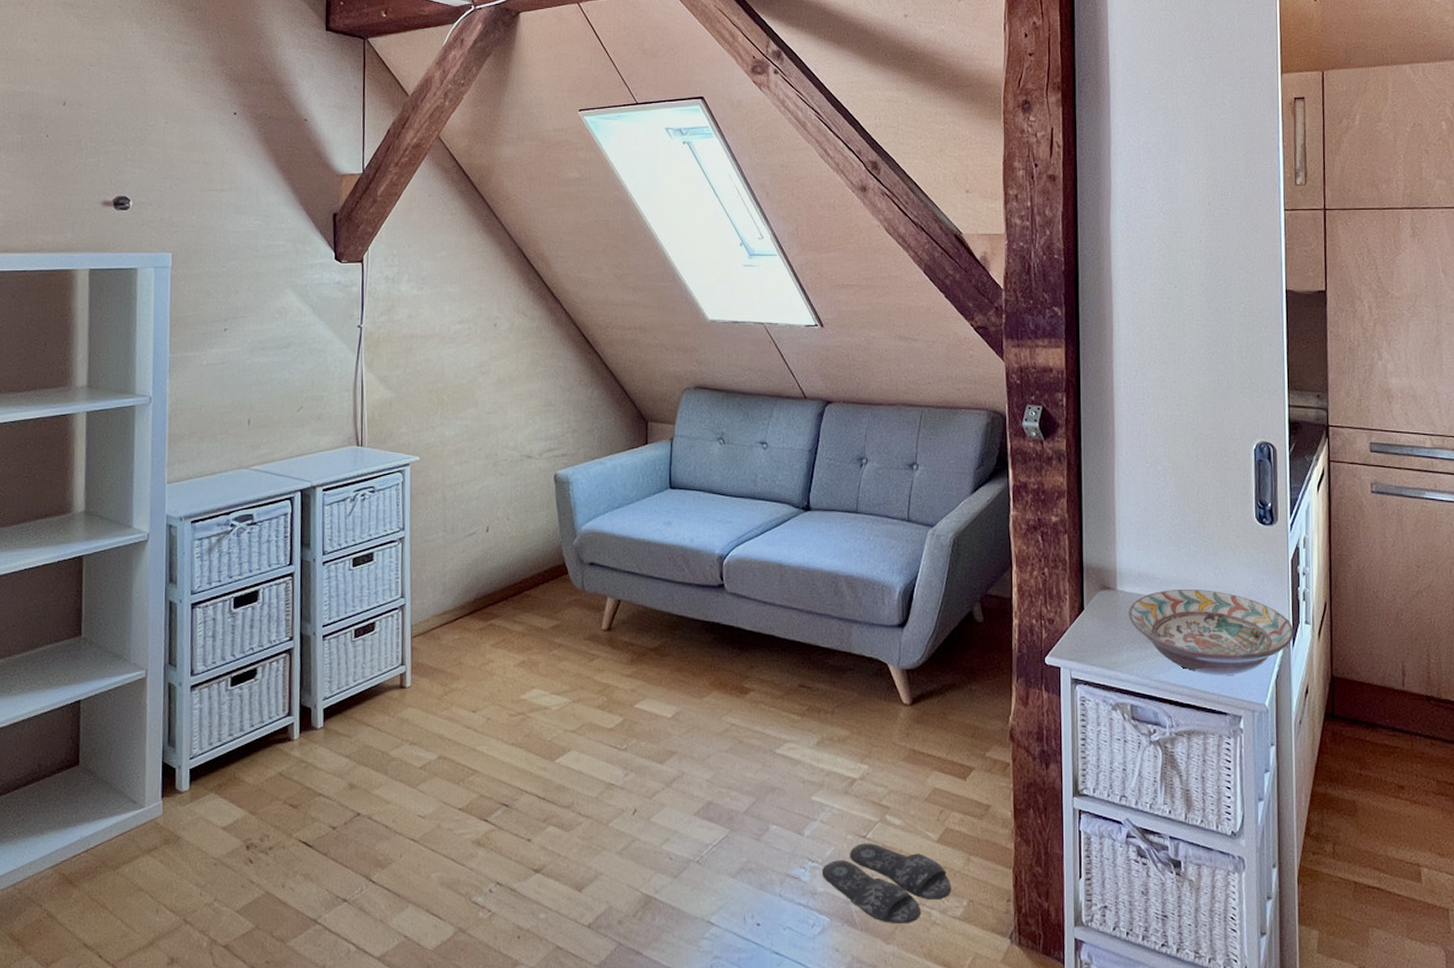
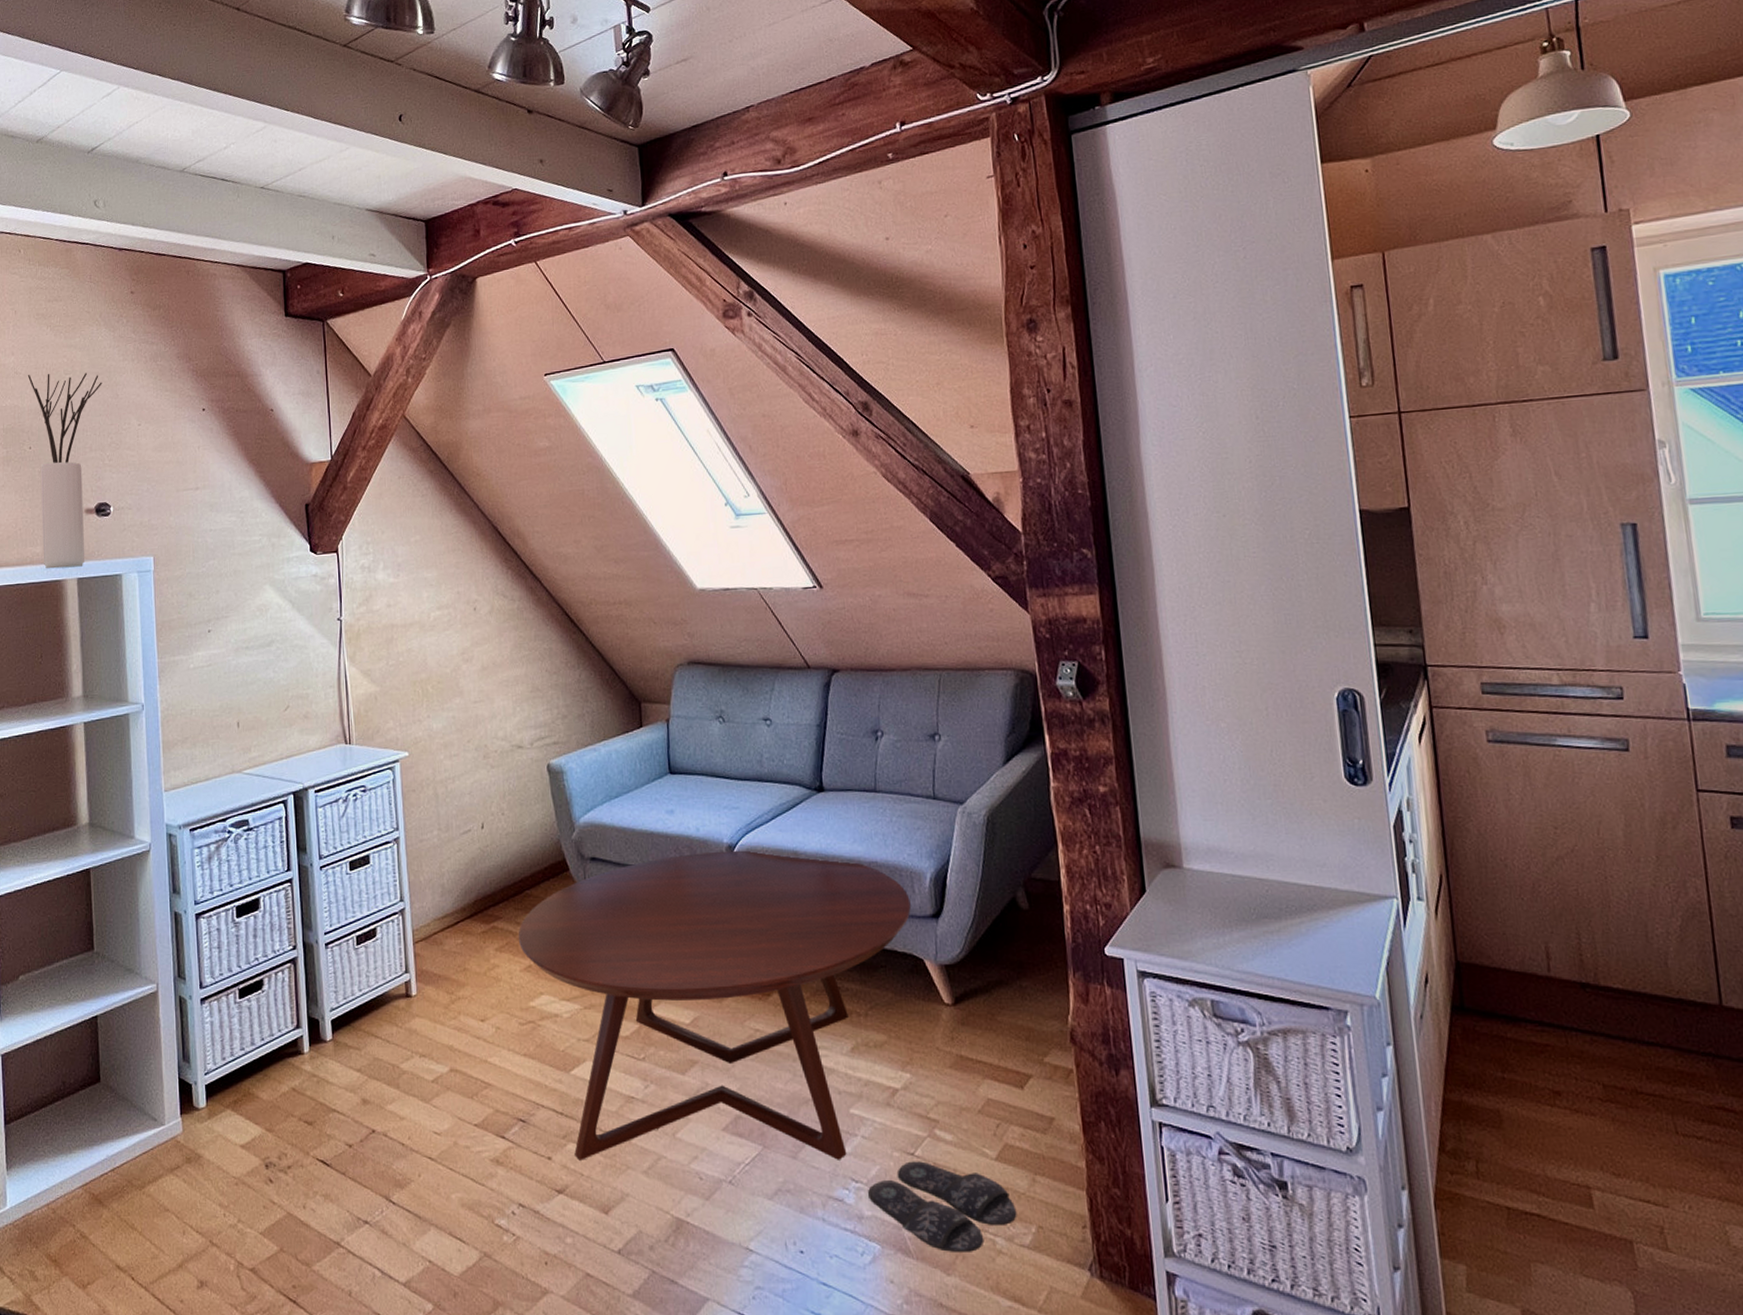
vase: none [49,63,130,258] -> present [27,372,102,569]
coffee table: none [514,561,880,842] -> present [518,850,911,1161]
decorative bowl: present [1129,588,1294,676] -> none [1199,863,1405,965]

